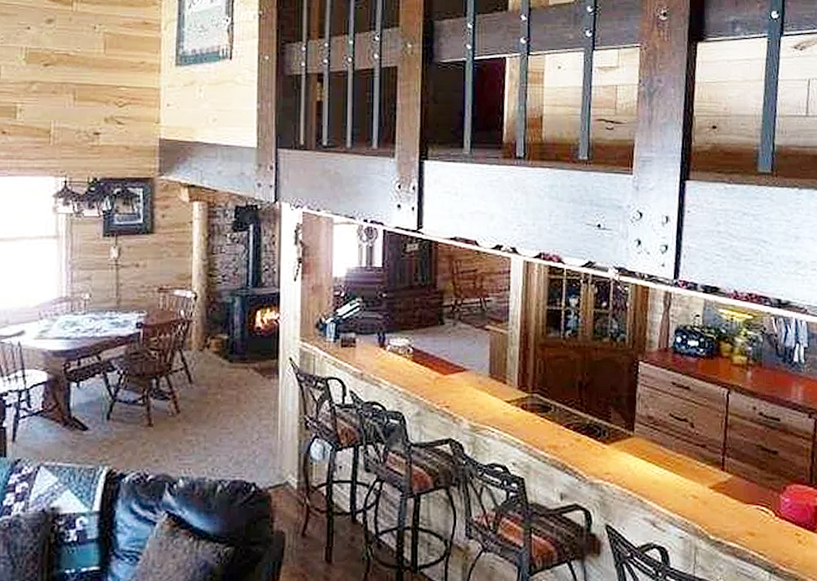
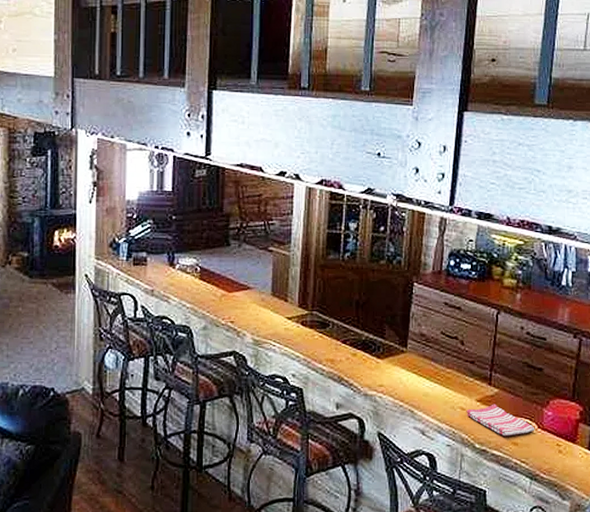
dish towel: none [698,491,772,527] -> present [466,404,535,437]

